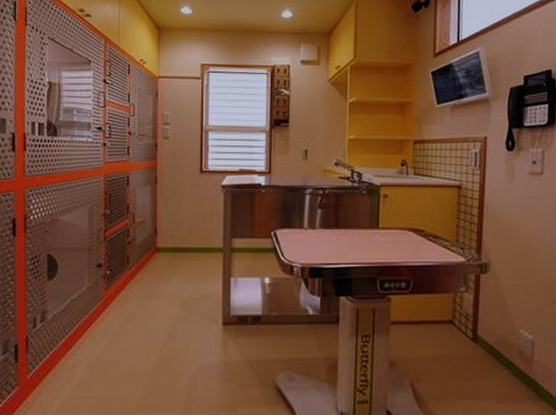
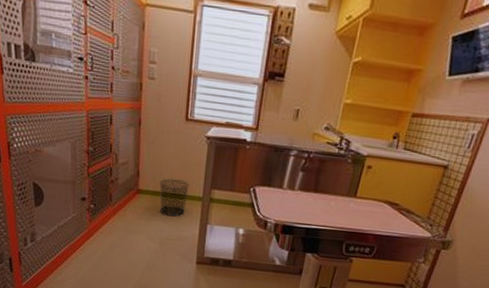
waste bin: none [178,232,209,273] -> present [159,178,190,217]

